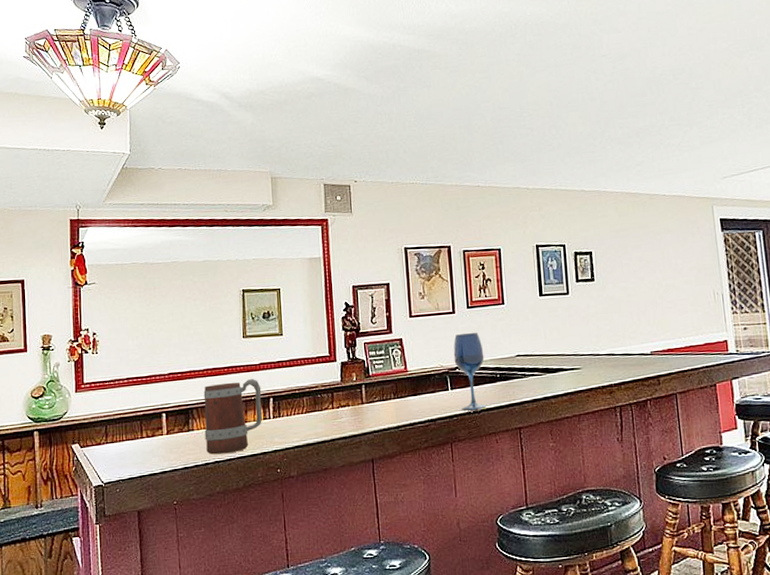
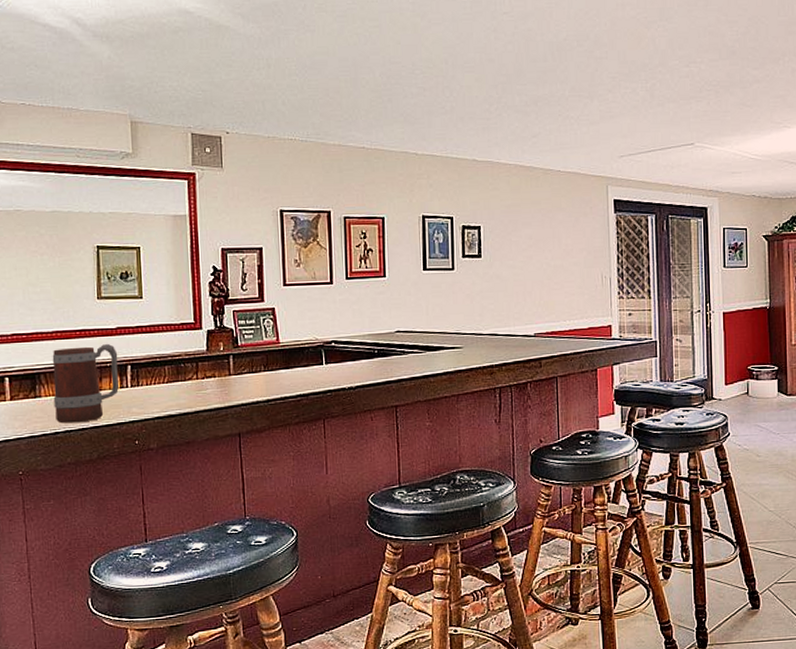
wineglass: present [453,333,487,411] -> none [329,306,363,387]

